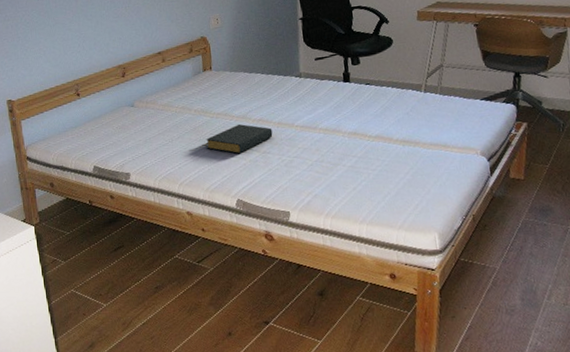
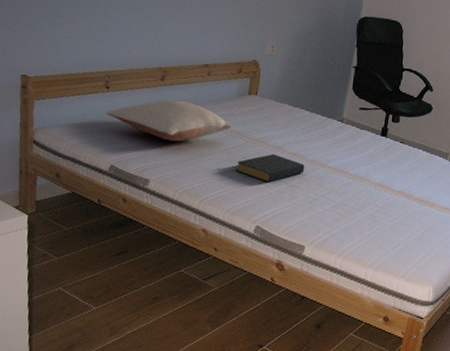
pillow: none [81,91,194,133] -> present [106,99,232,142]

